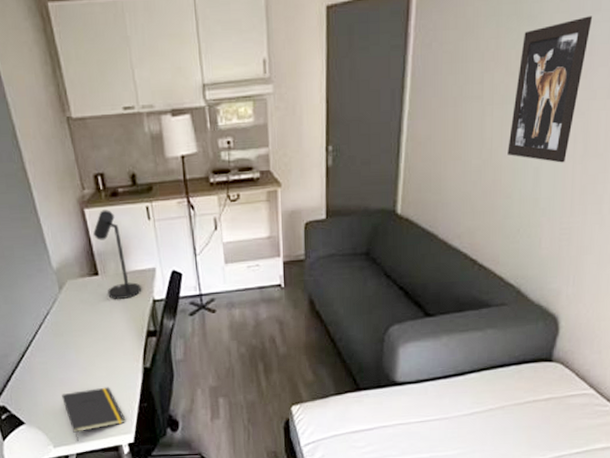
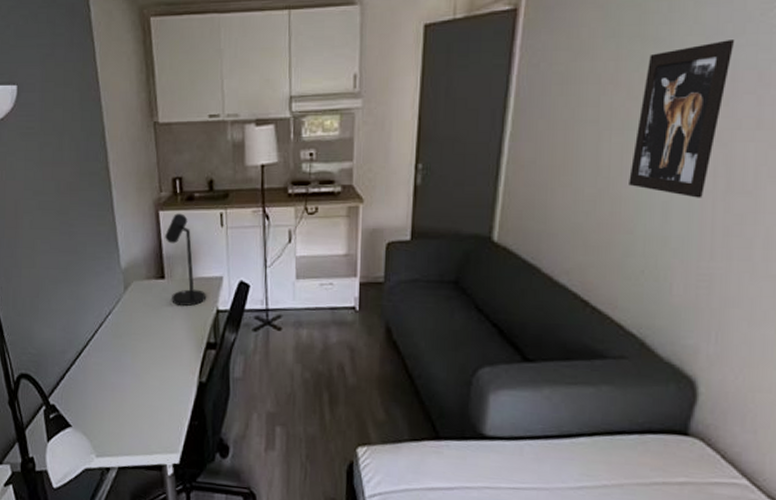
notepad: present [62,387,125,441] -> none [112,398,173,454]

